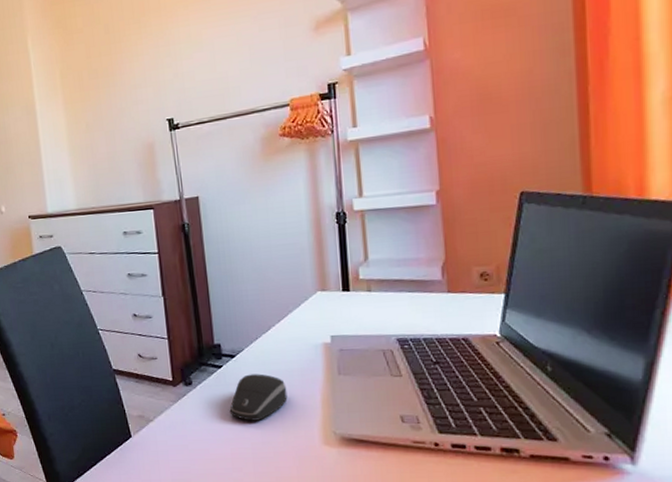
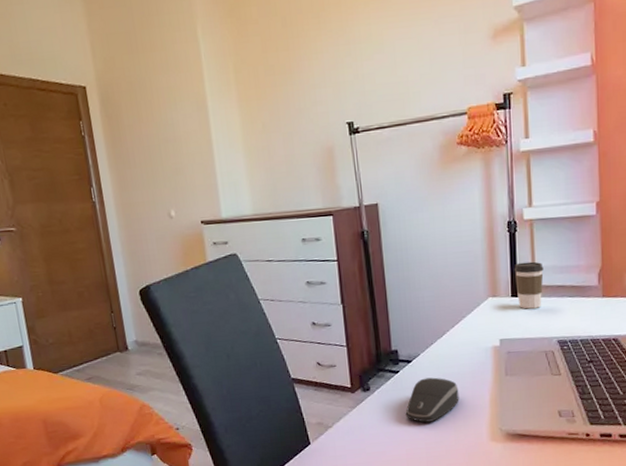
coffee cup: none [344,254,378,304] -> present [514,261,544,309]

